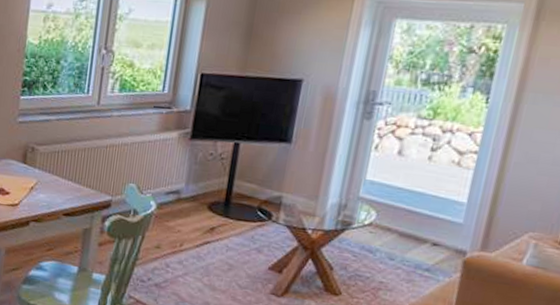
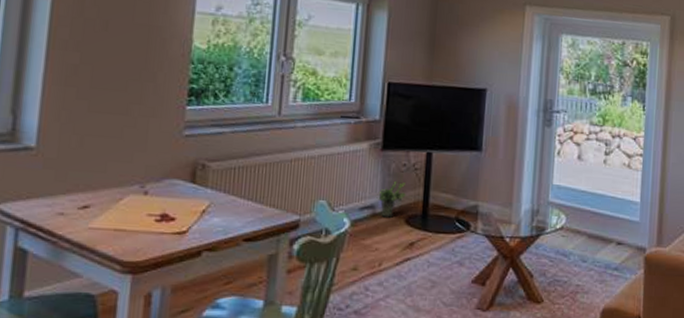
potted plant: none [182,170,211,203] -> present [376,182,406,218]

